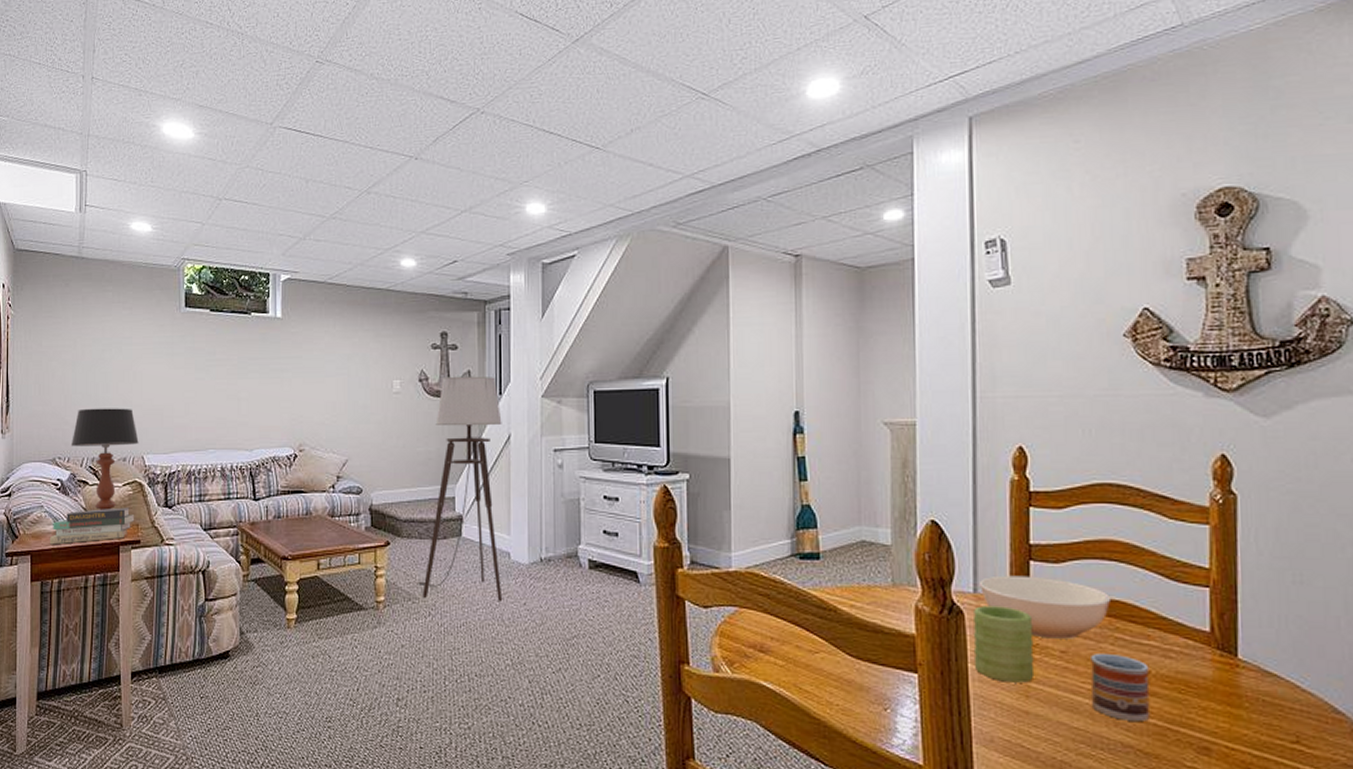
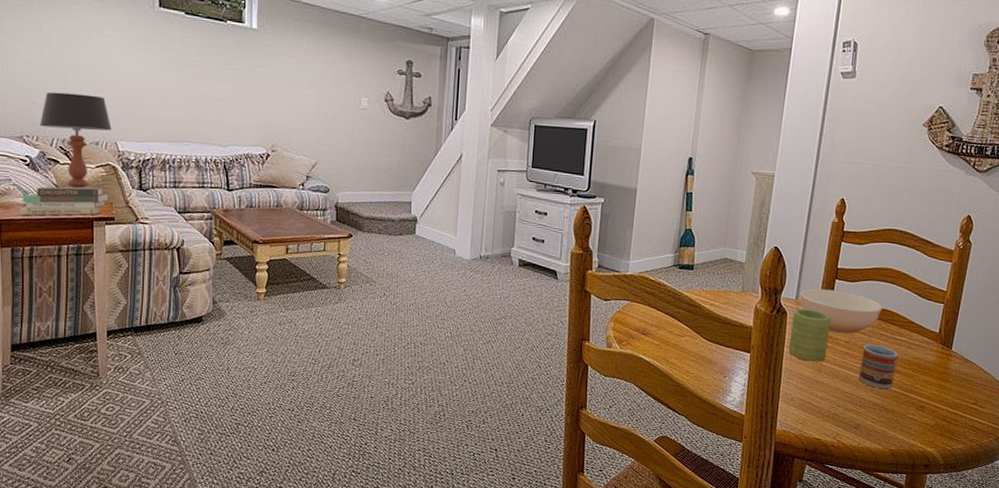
floor lamp: present [417,376,503,603] -> none [374,99,456,289]

